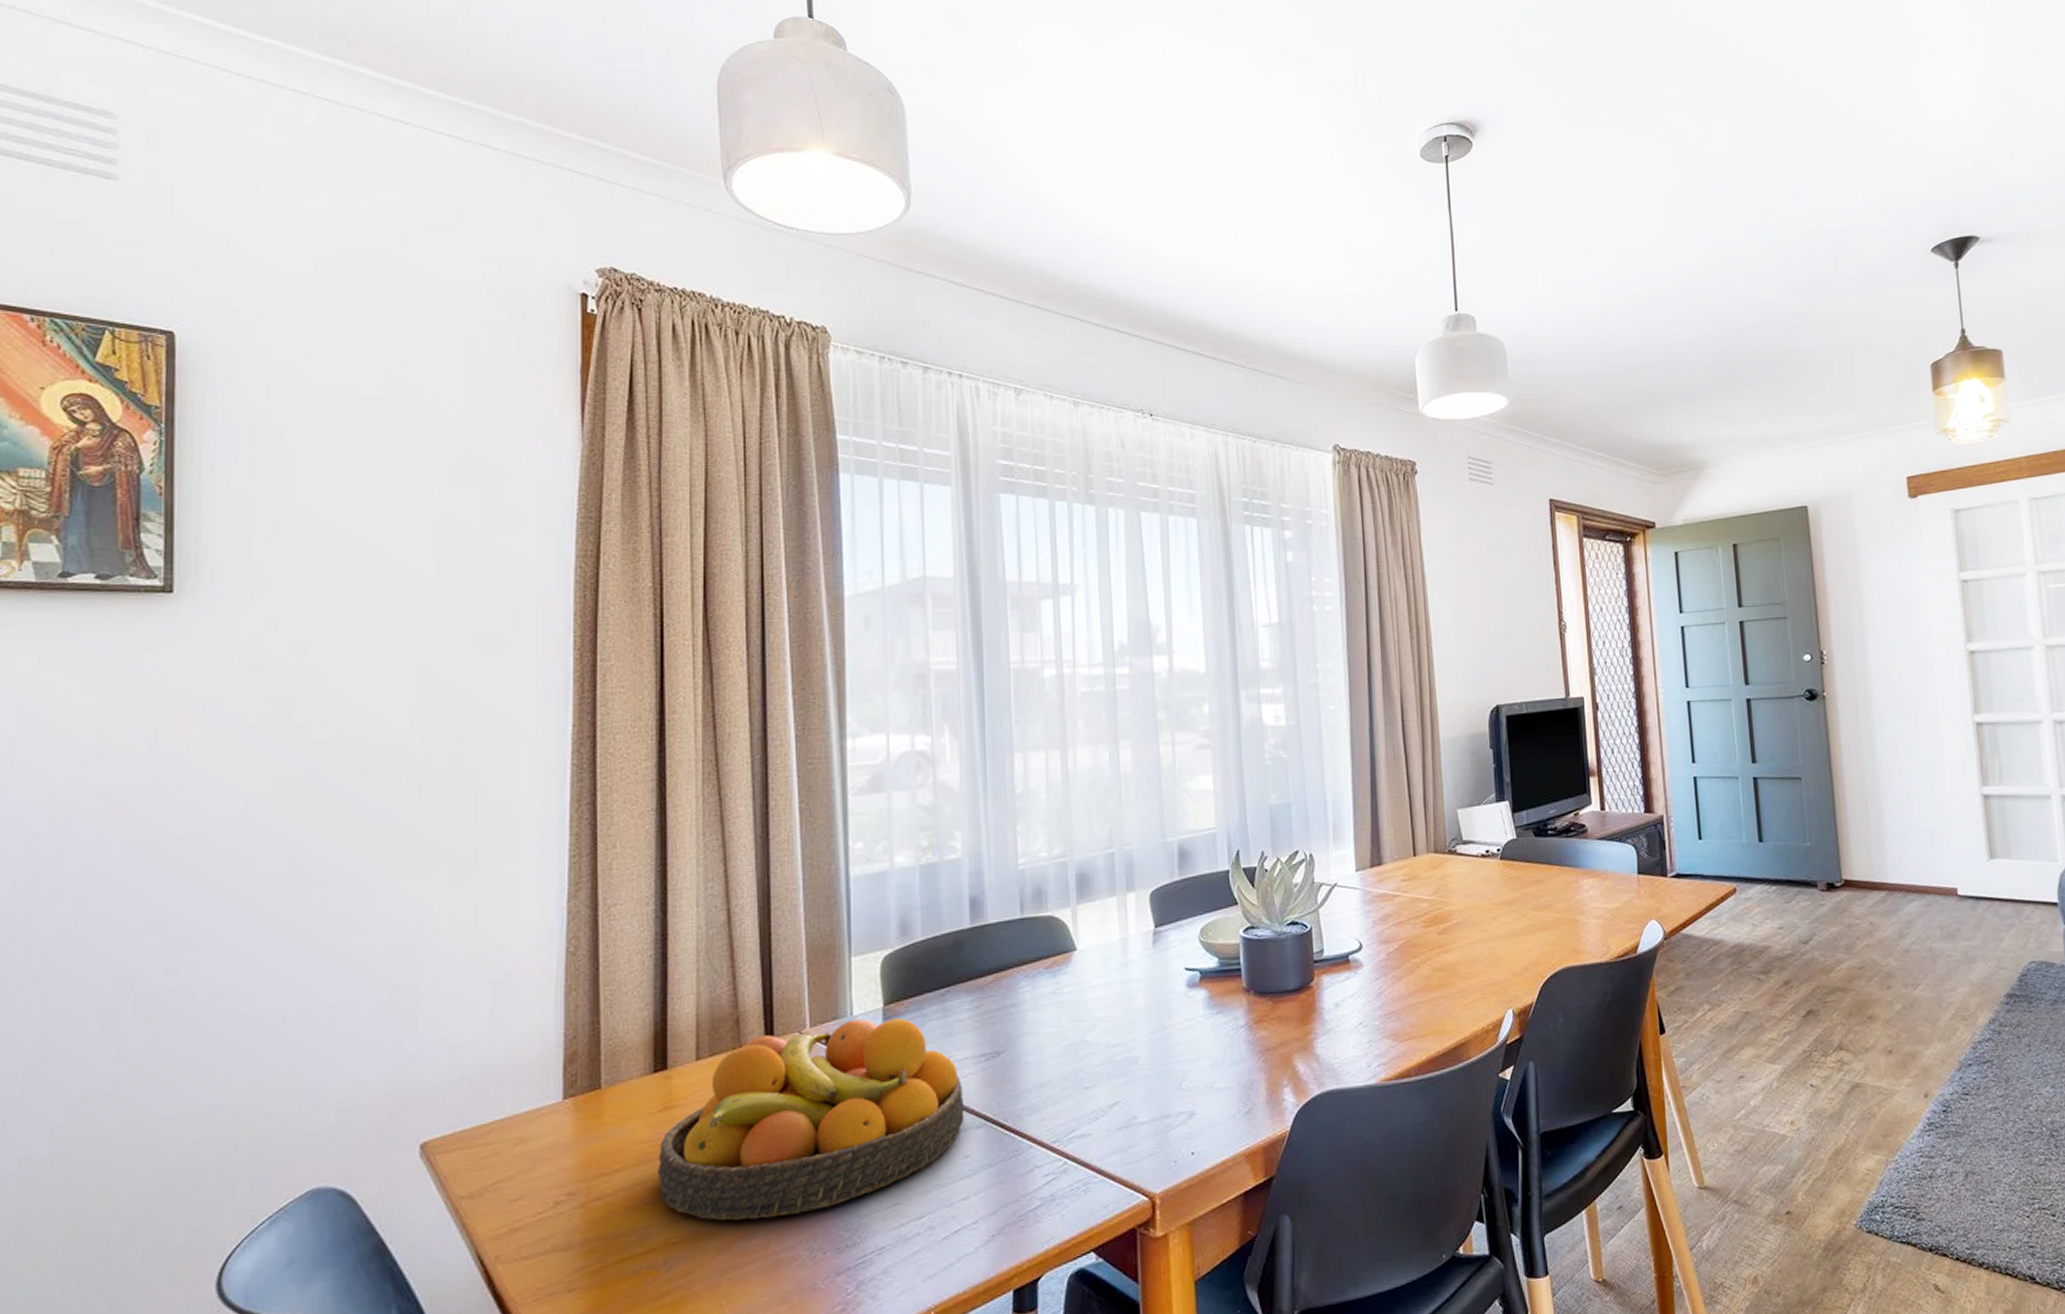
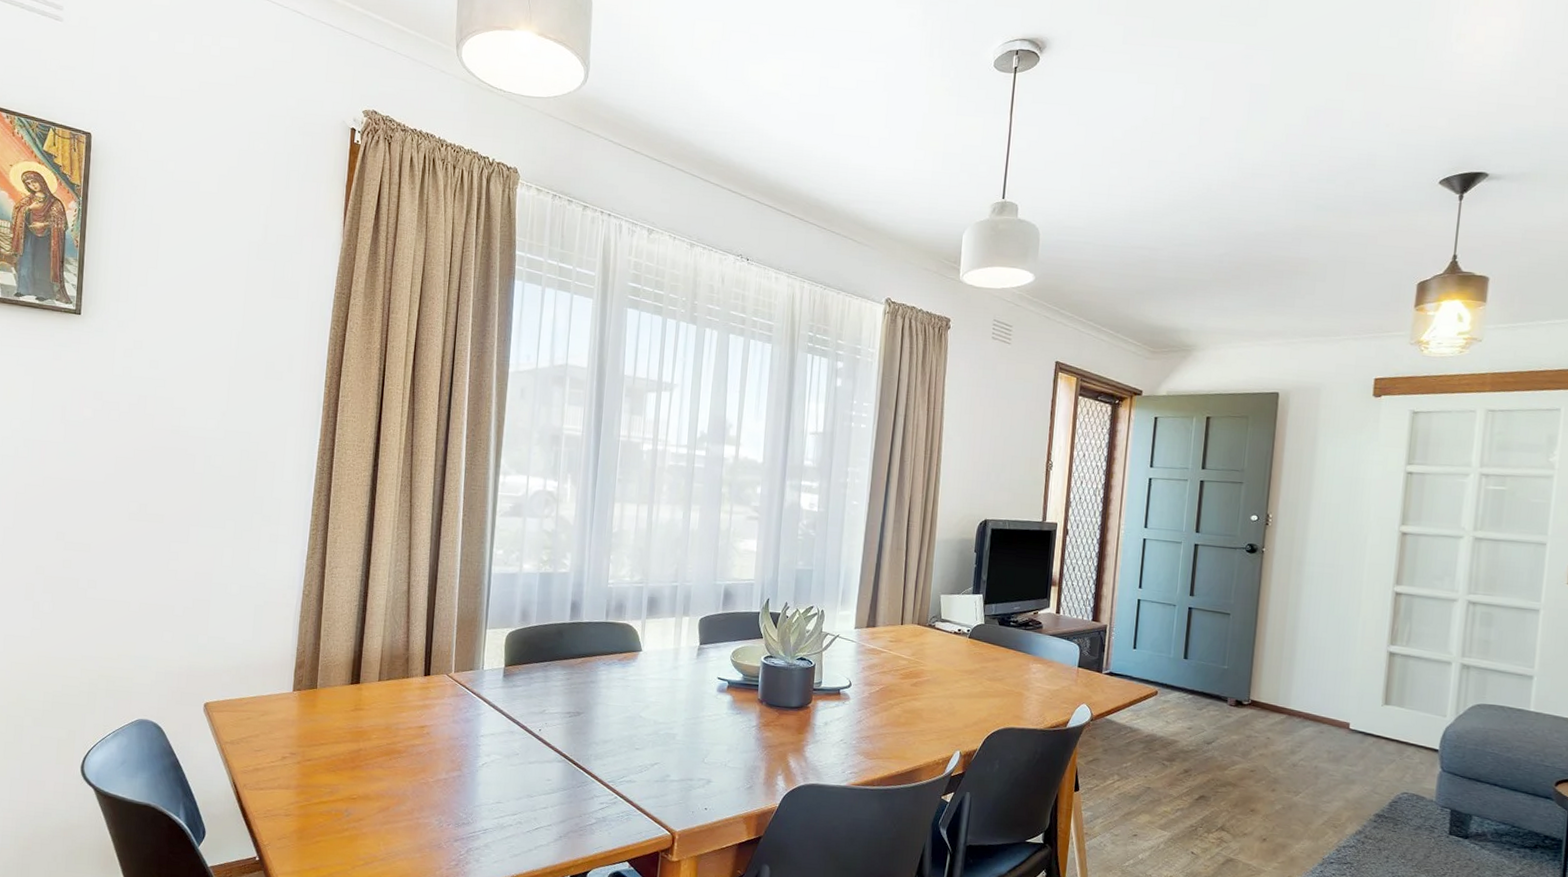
fruit bowl: present [658,1018,965,1221] -> none [347,672,552,796]

